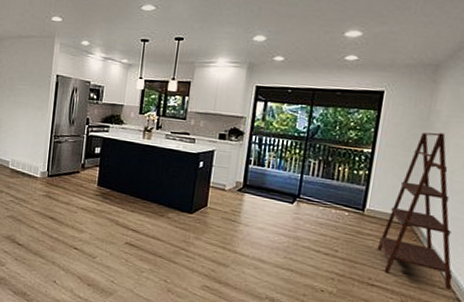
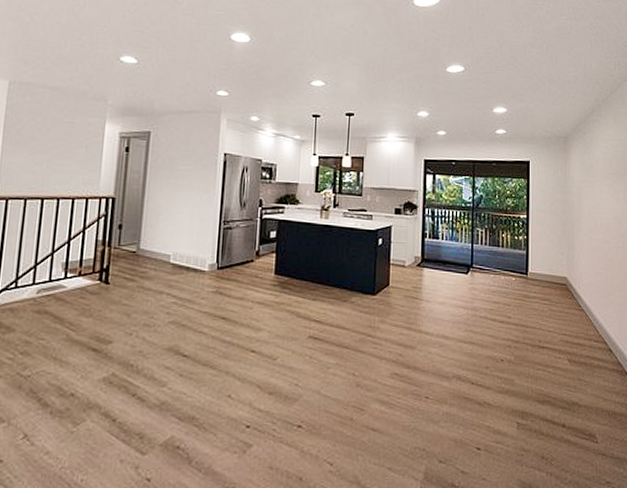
shelving unit: present [377,132,453,290] -> none [542,196,604,341]

